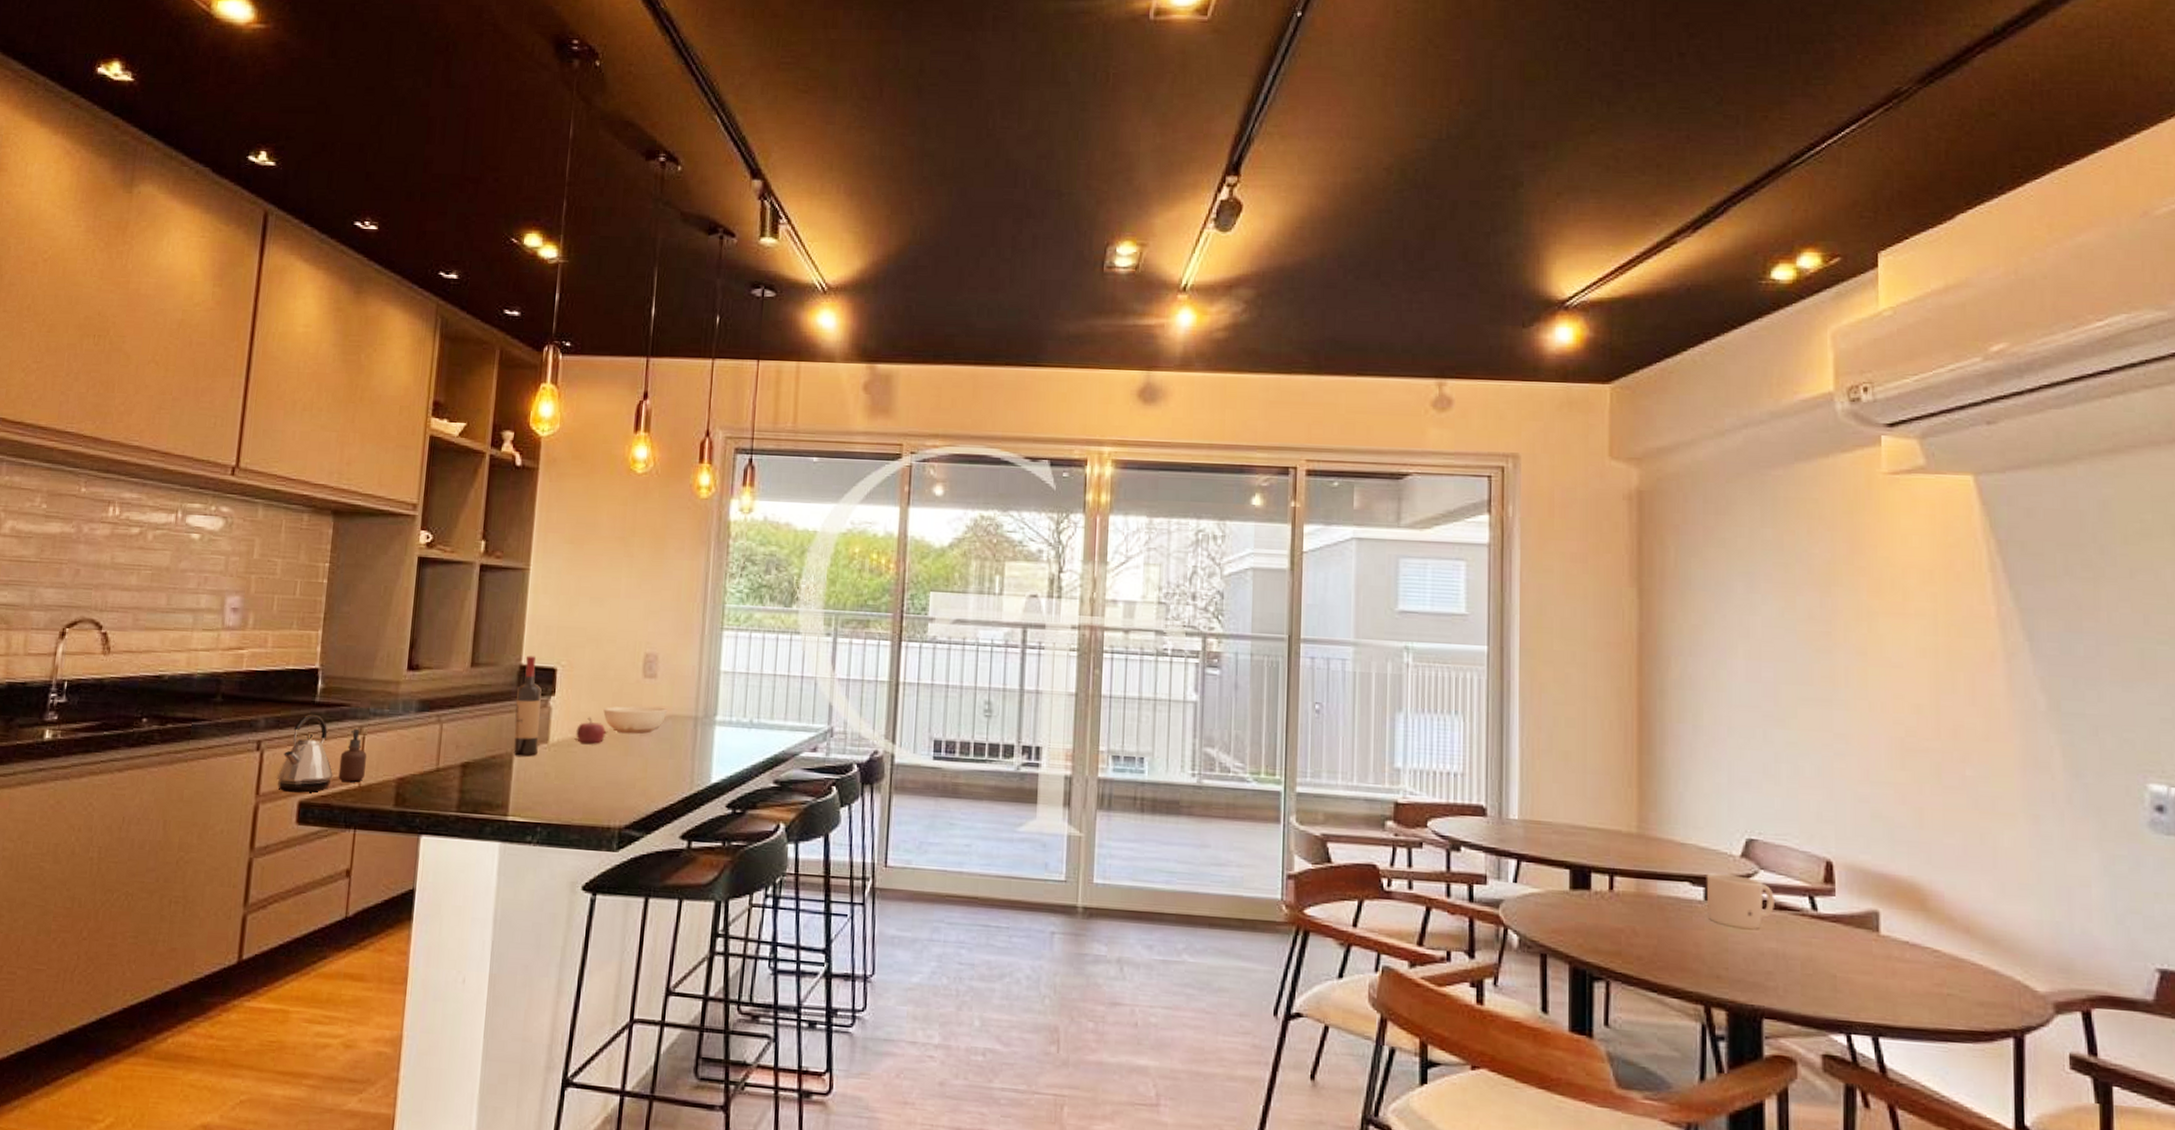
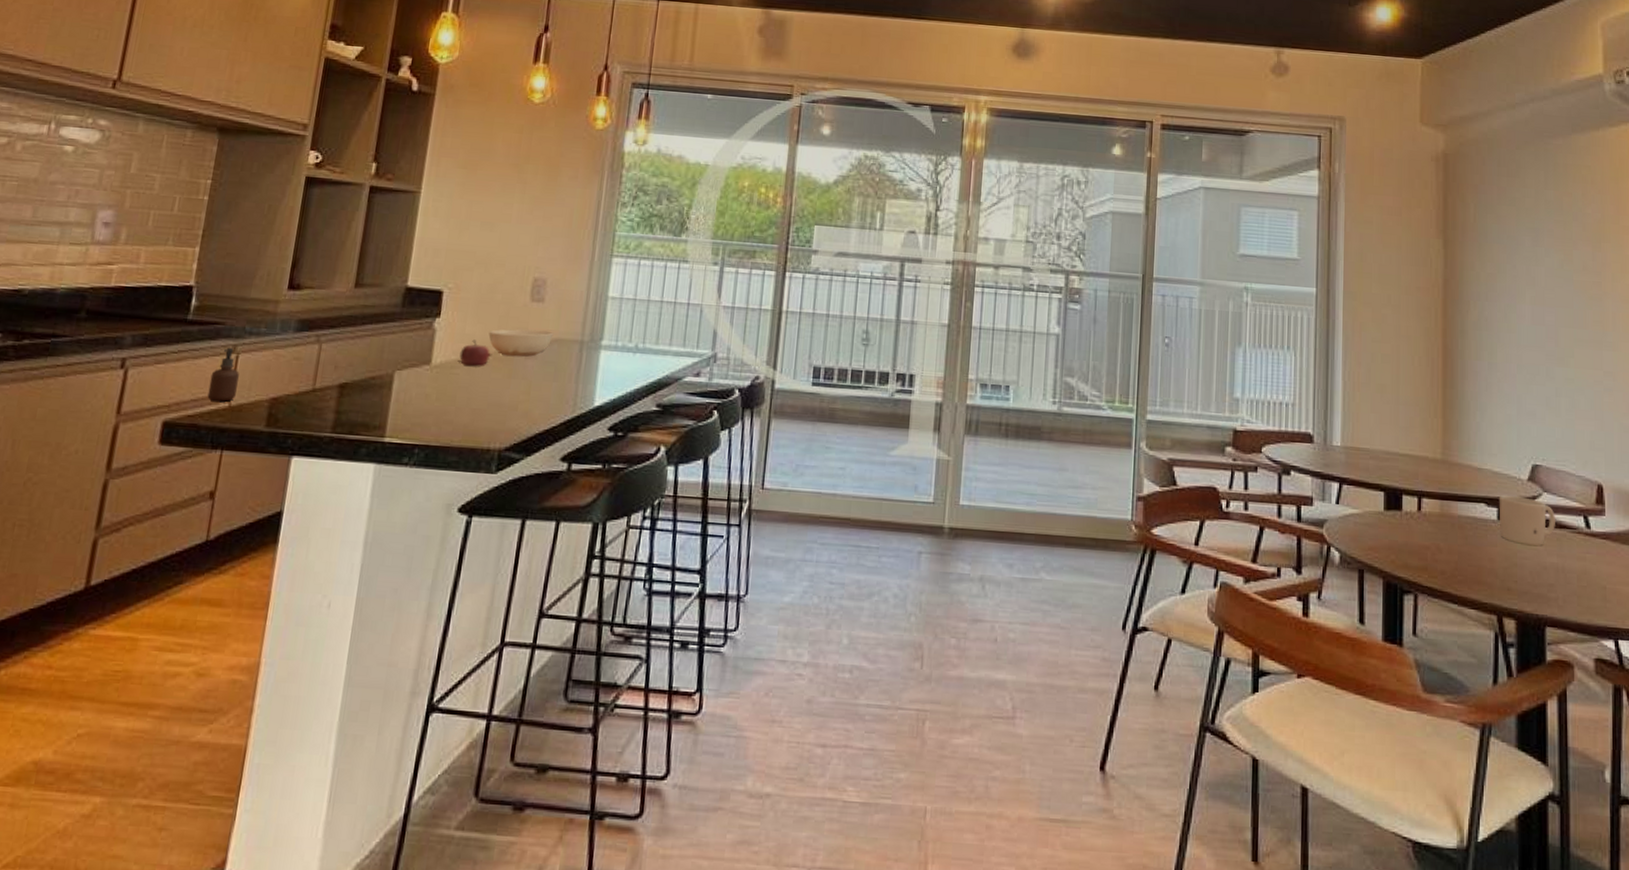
kettle: present [276,714,333,794] -> none [140,331,202,413]
wine bottle: present [513,655,542,758] -> none [394,277,427,379]

